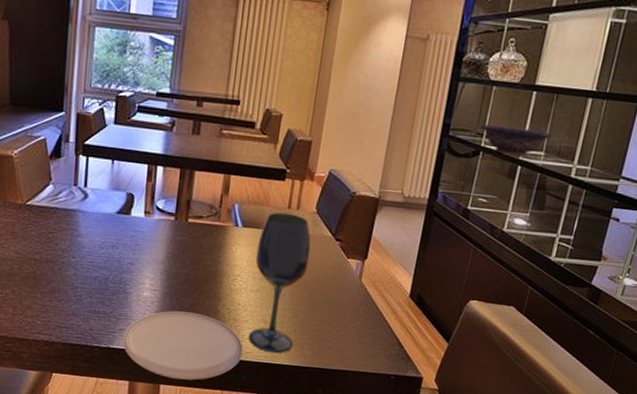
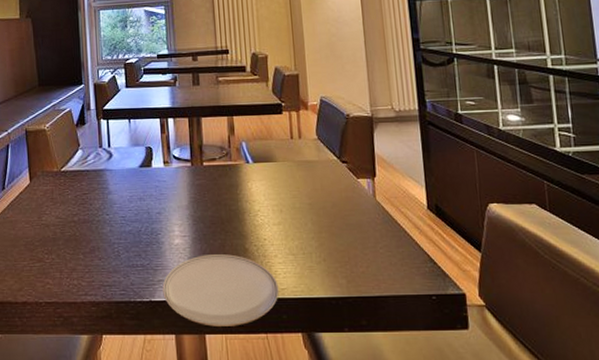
wineglass: present [249,212,311,353] -> none [270,143,326,286]
decorative bowl: present [480,124,552,157] -> none [447,30,517,58]

